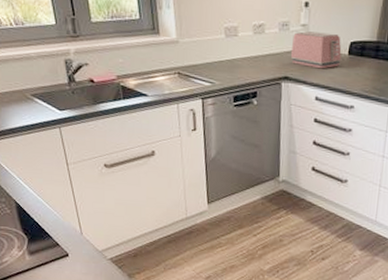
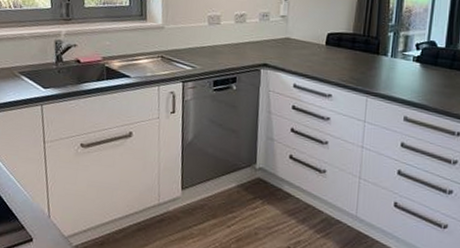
toaster: present [290,31,342,69] -> none [270,22,319,58]

